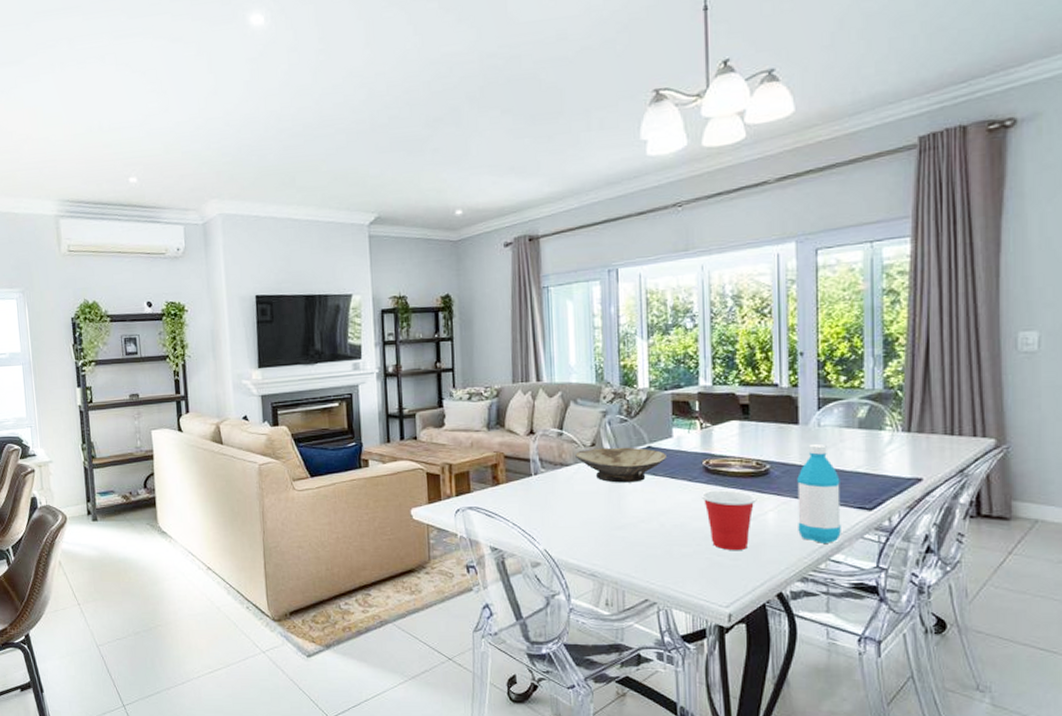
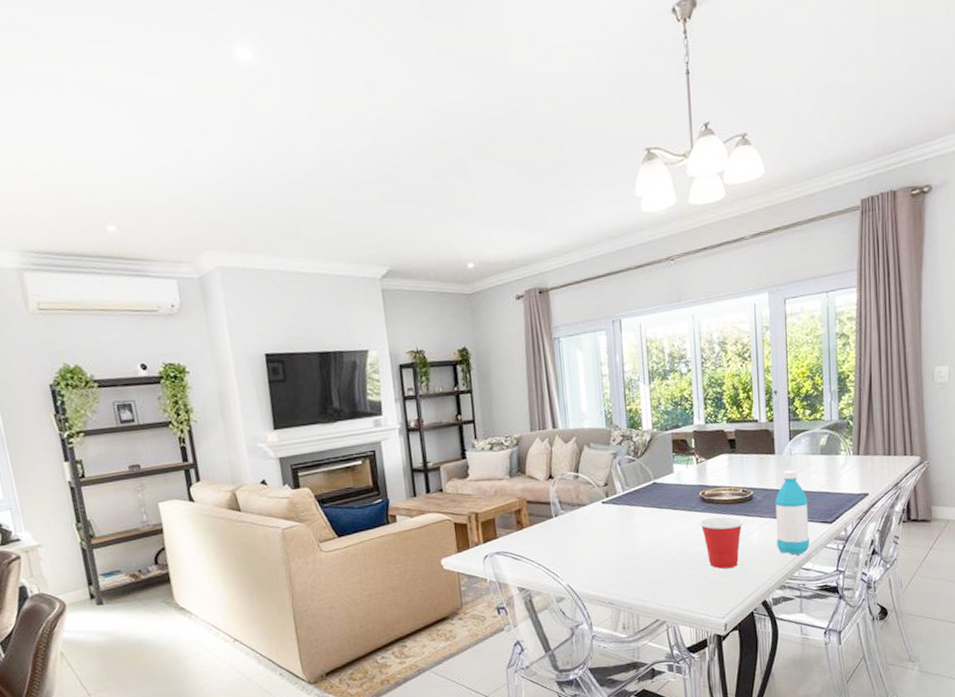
bowl: present [575,447,666,483] -> none [591,484,669,518]

